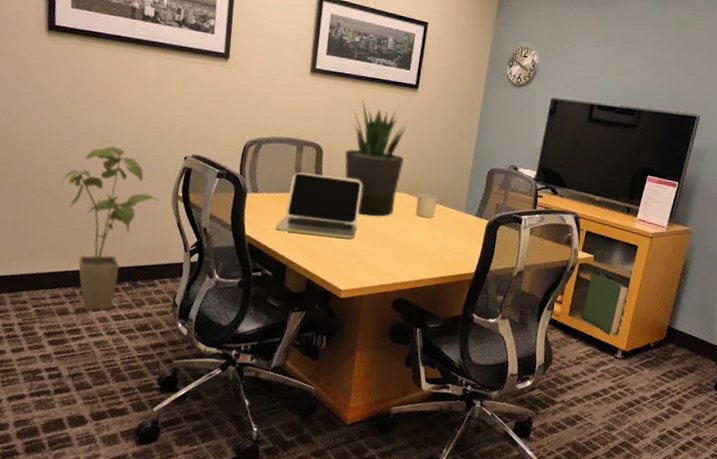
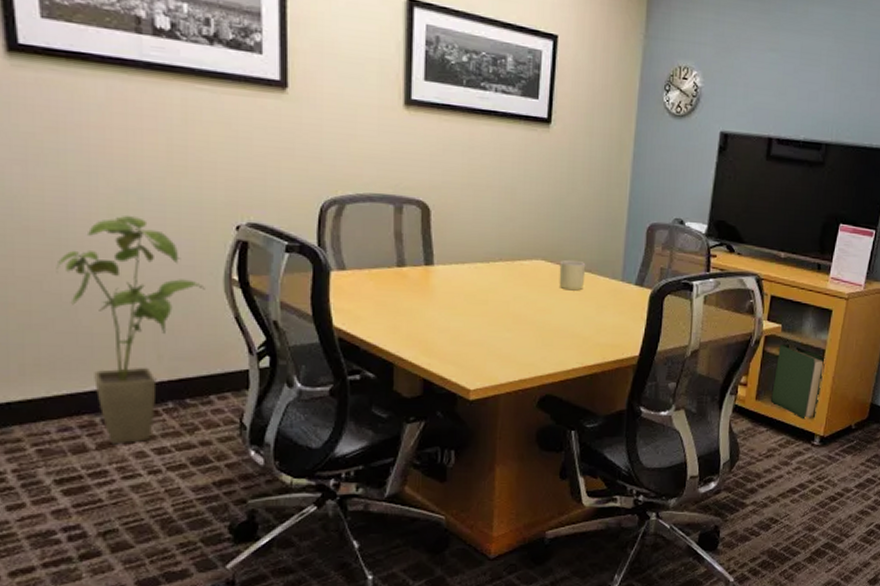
laptop: present [275,172,362,239] -> none [374,239,487,323]
planter: present [344,98,408,216] -> none [460,138,541,293]

